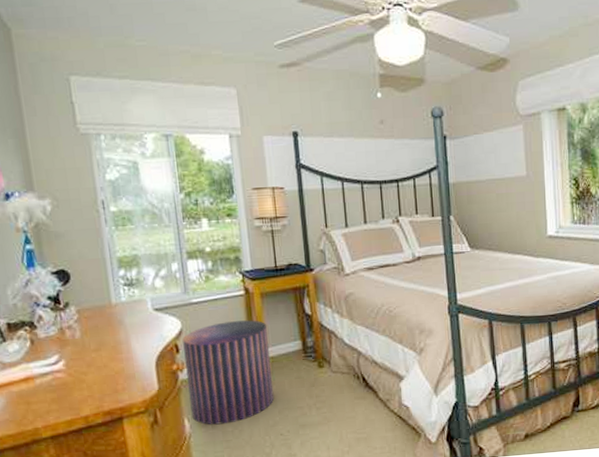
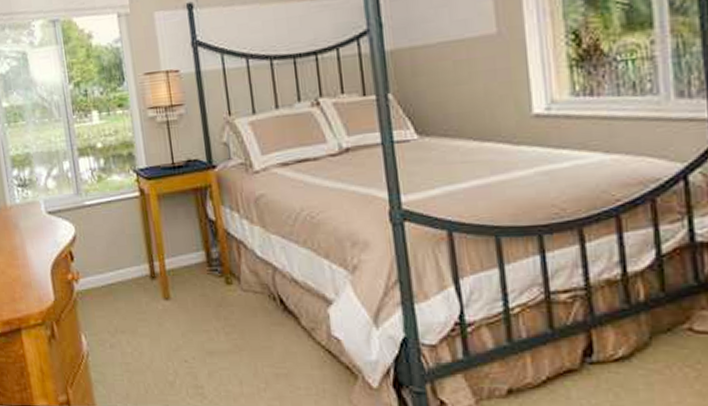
stool: present [182,320,275,425] -> none [77,225,177,344]

